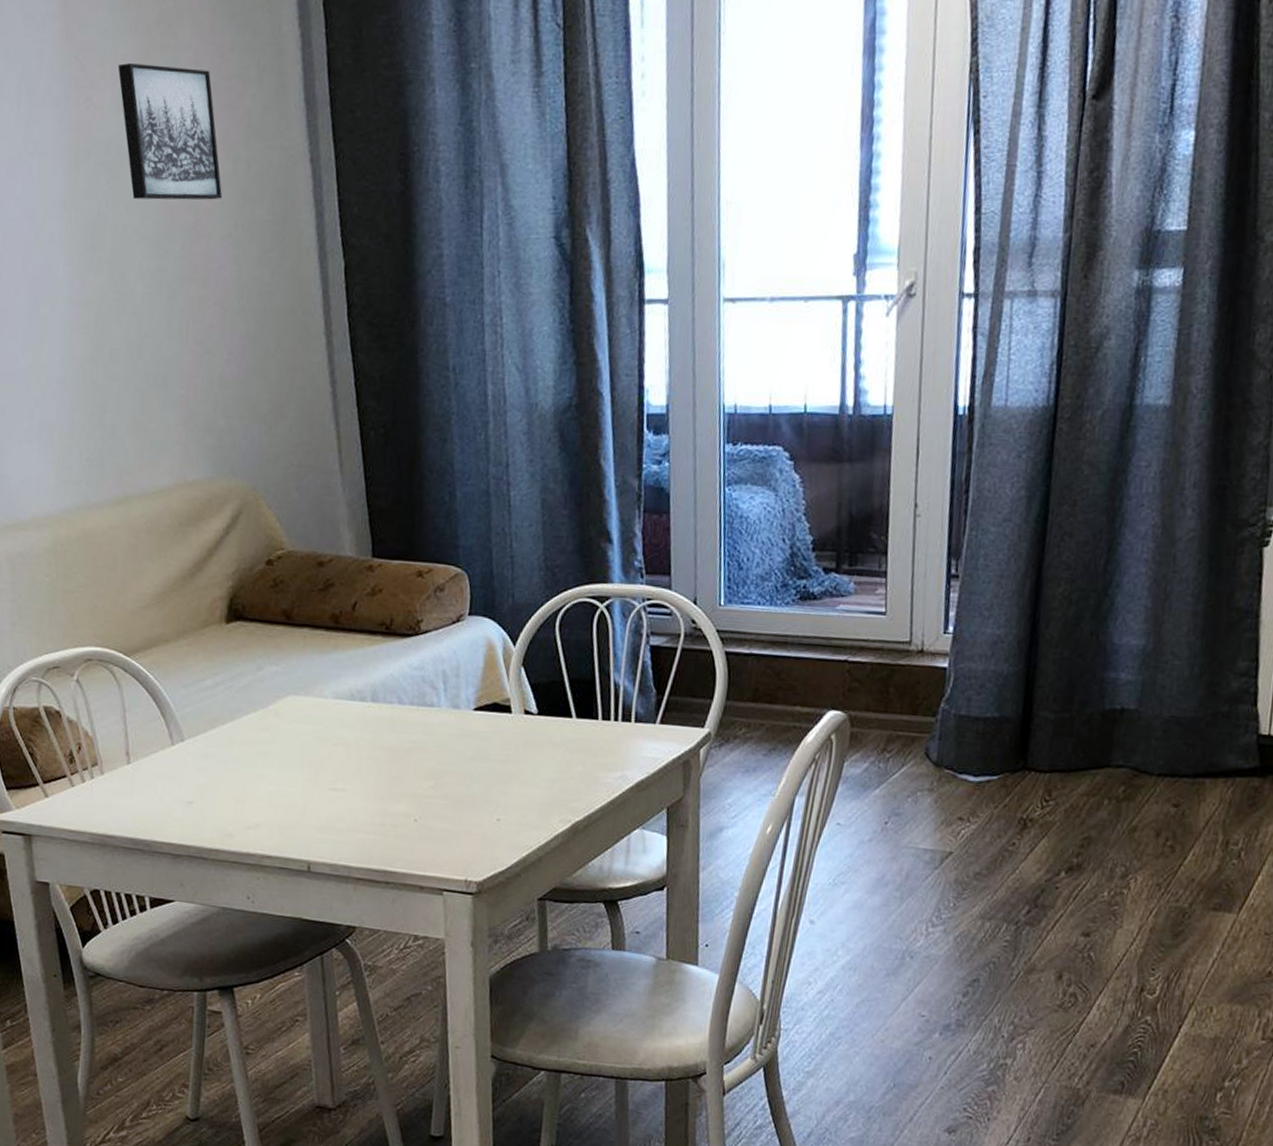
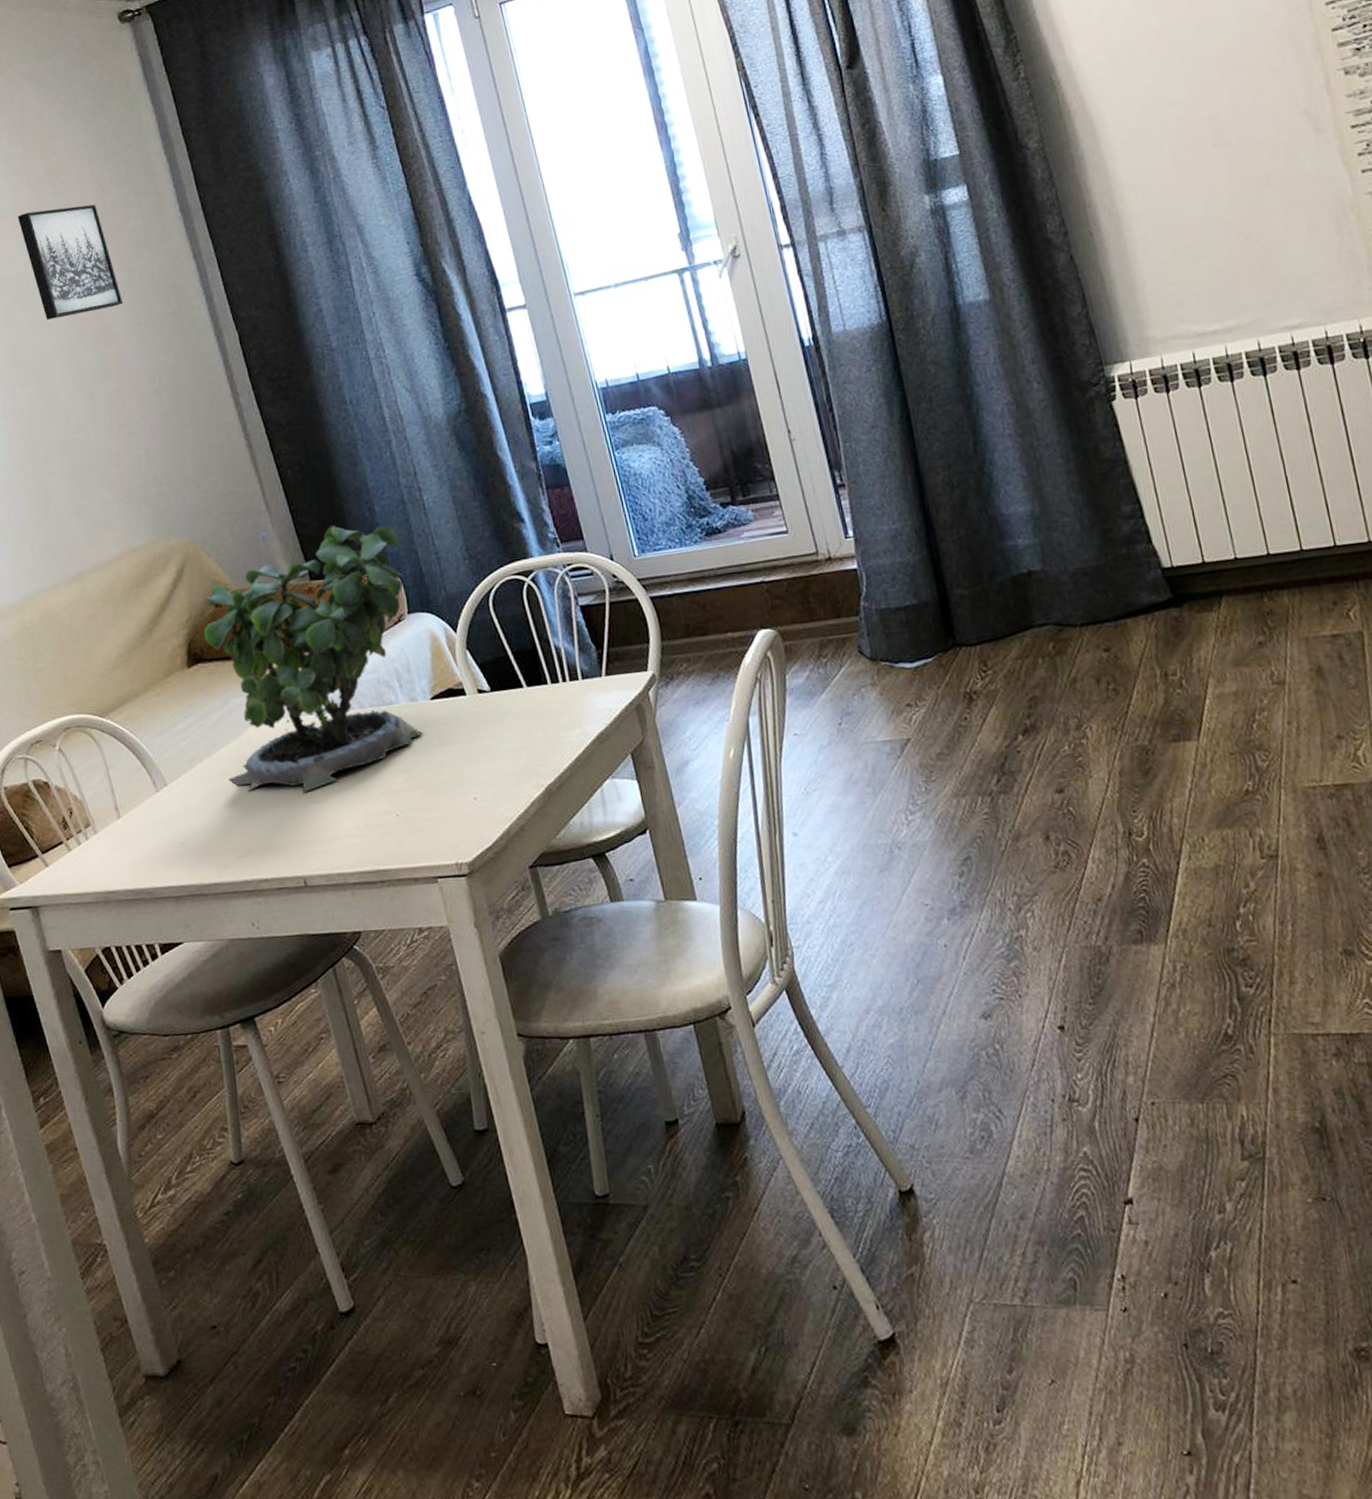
potted plant: none [248,494,476,778] -> present [203,523,424,793]

